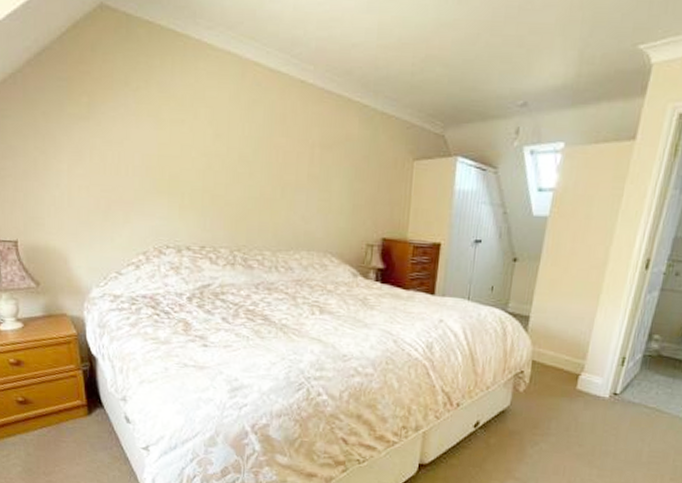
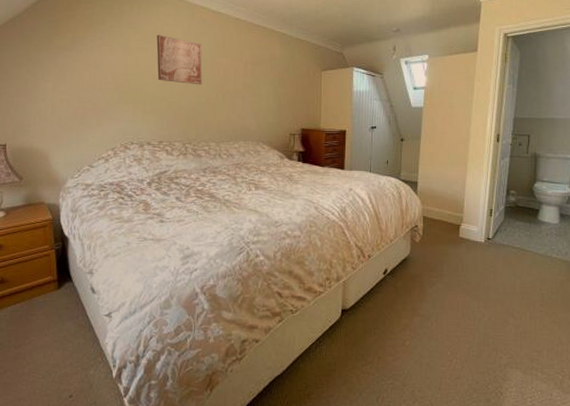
wall art: none [196,102,255,174] -> present [156,35,202,85]

